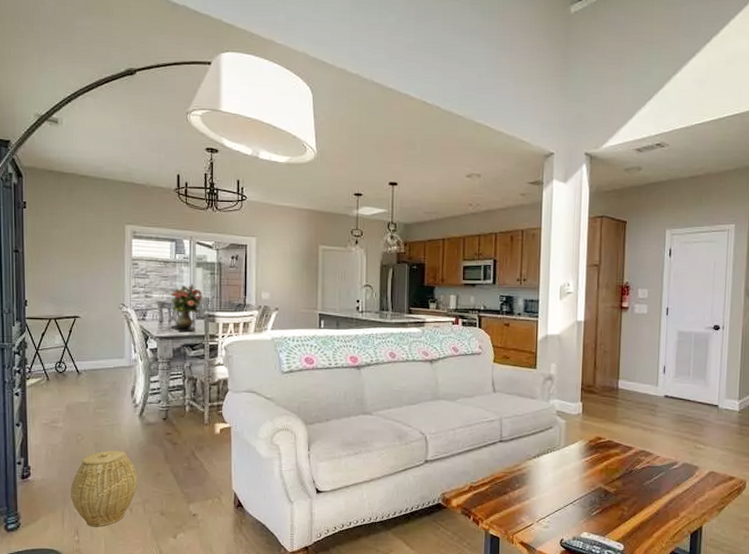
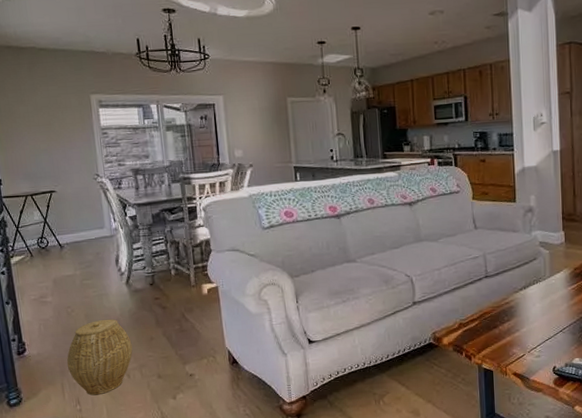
bouquet: present [169,284,204,333] -> none [142,148,177,197]

